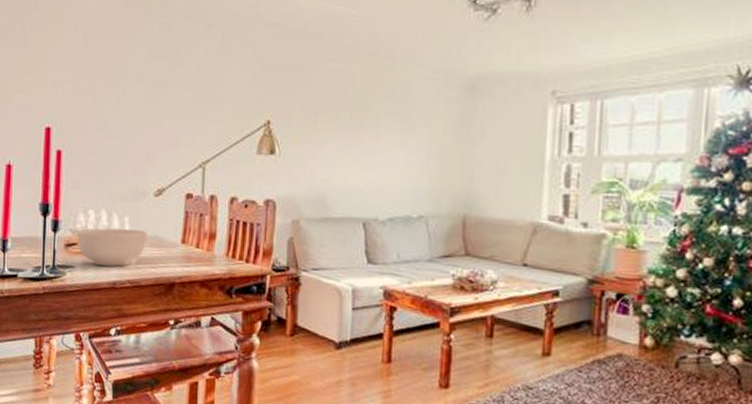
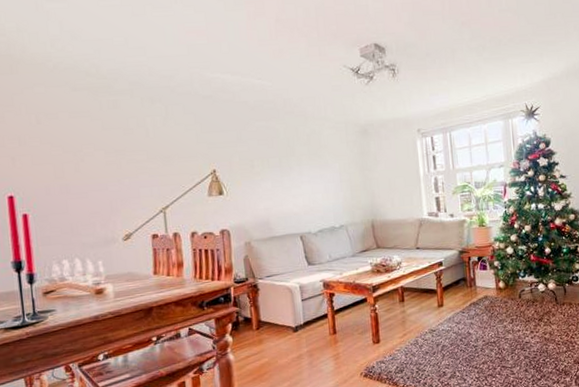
bowl: present [77,228,148,267] -> none [54,270,122,306]

